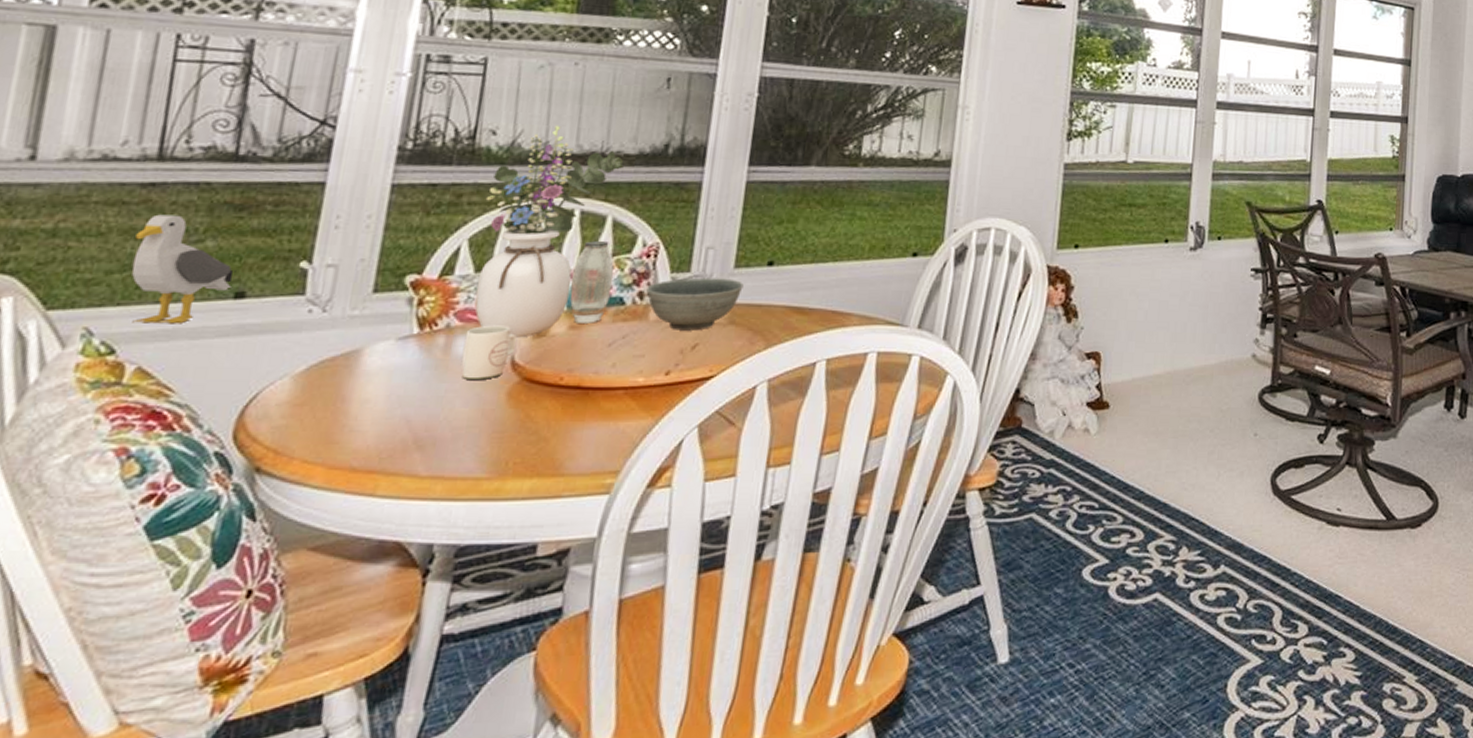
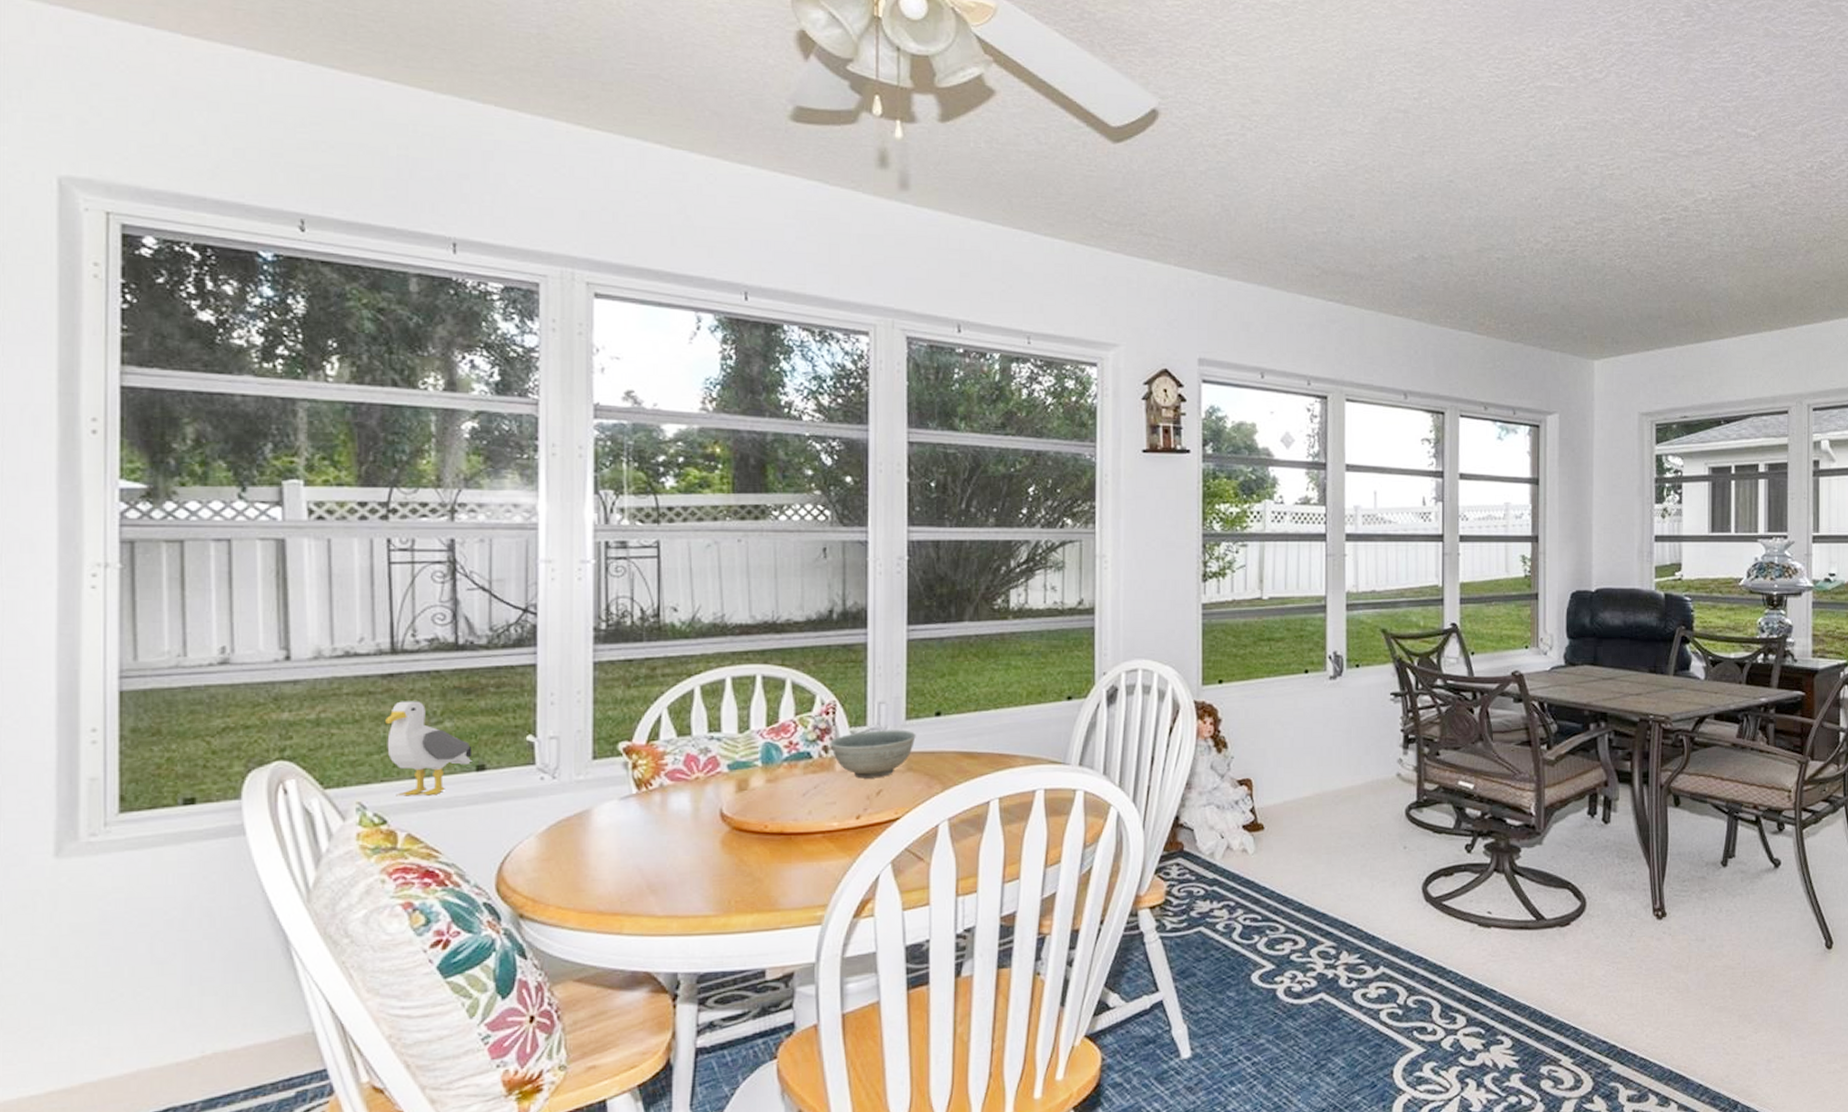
mug: present [461,325,518,381] -> none [677,782,723,832]
bouquet: present [474,125,624,338] -> none [677,598,794,793]
vase: present [570,240,614,323] -> none [763,701,799,777]

